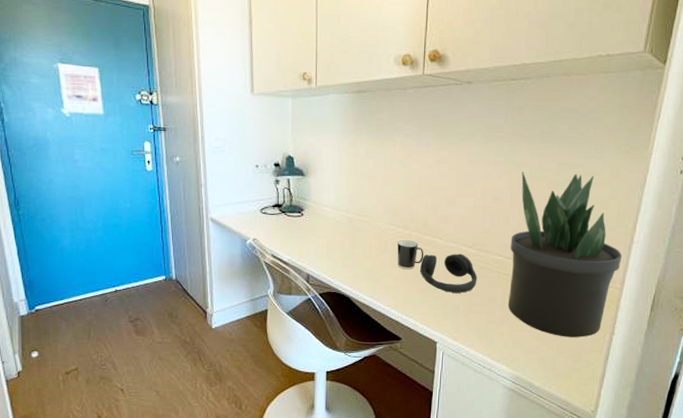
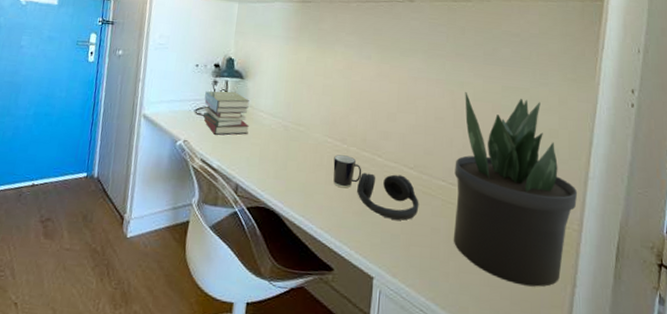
books: none [268,189,314,231] -> present [202,91,249,135]

